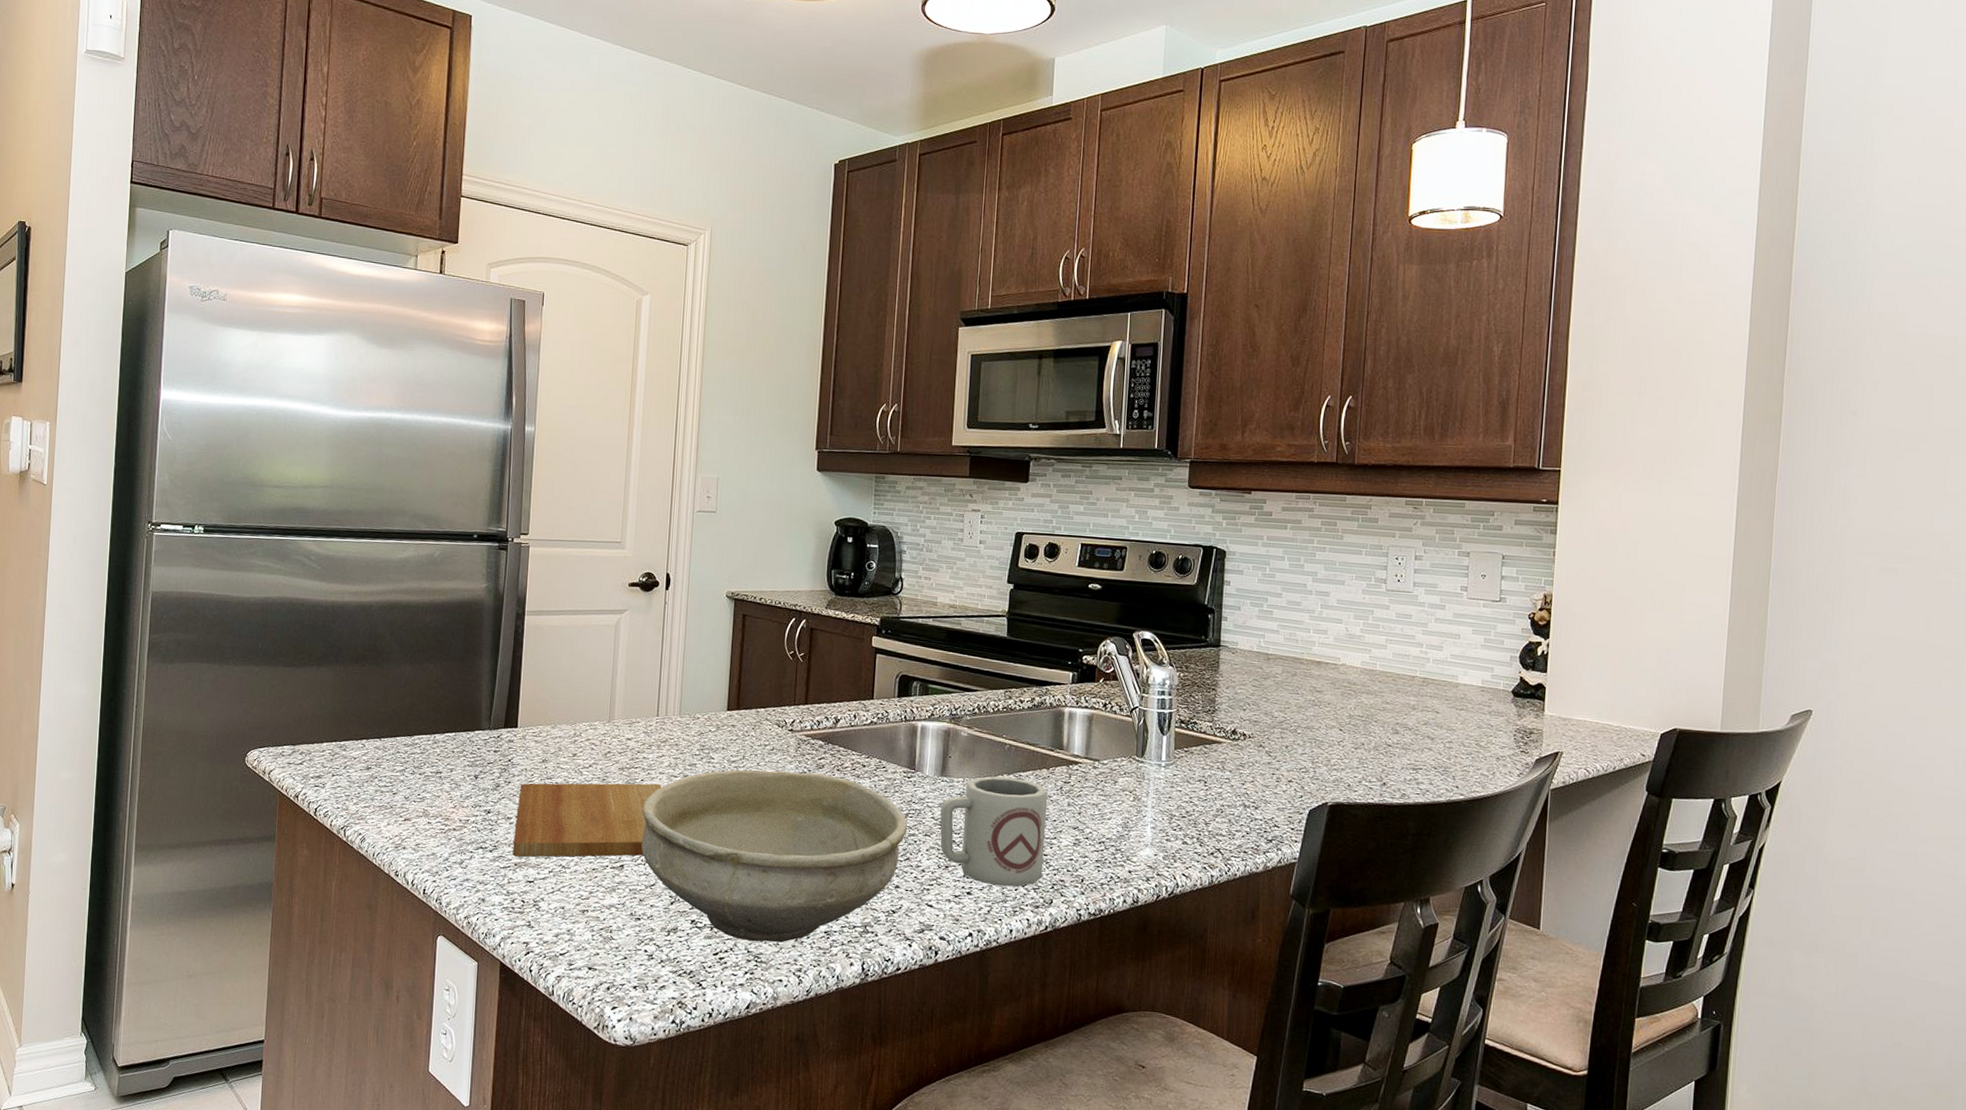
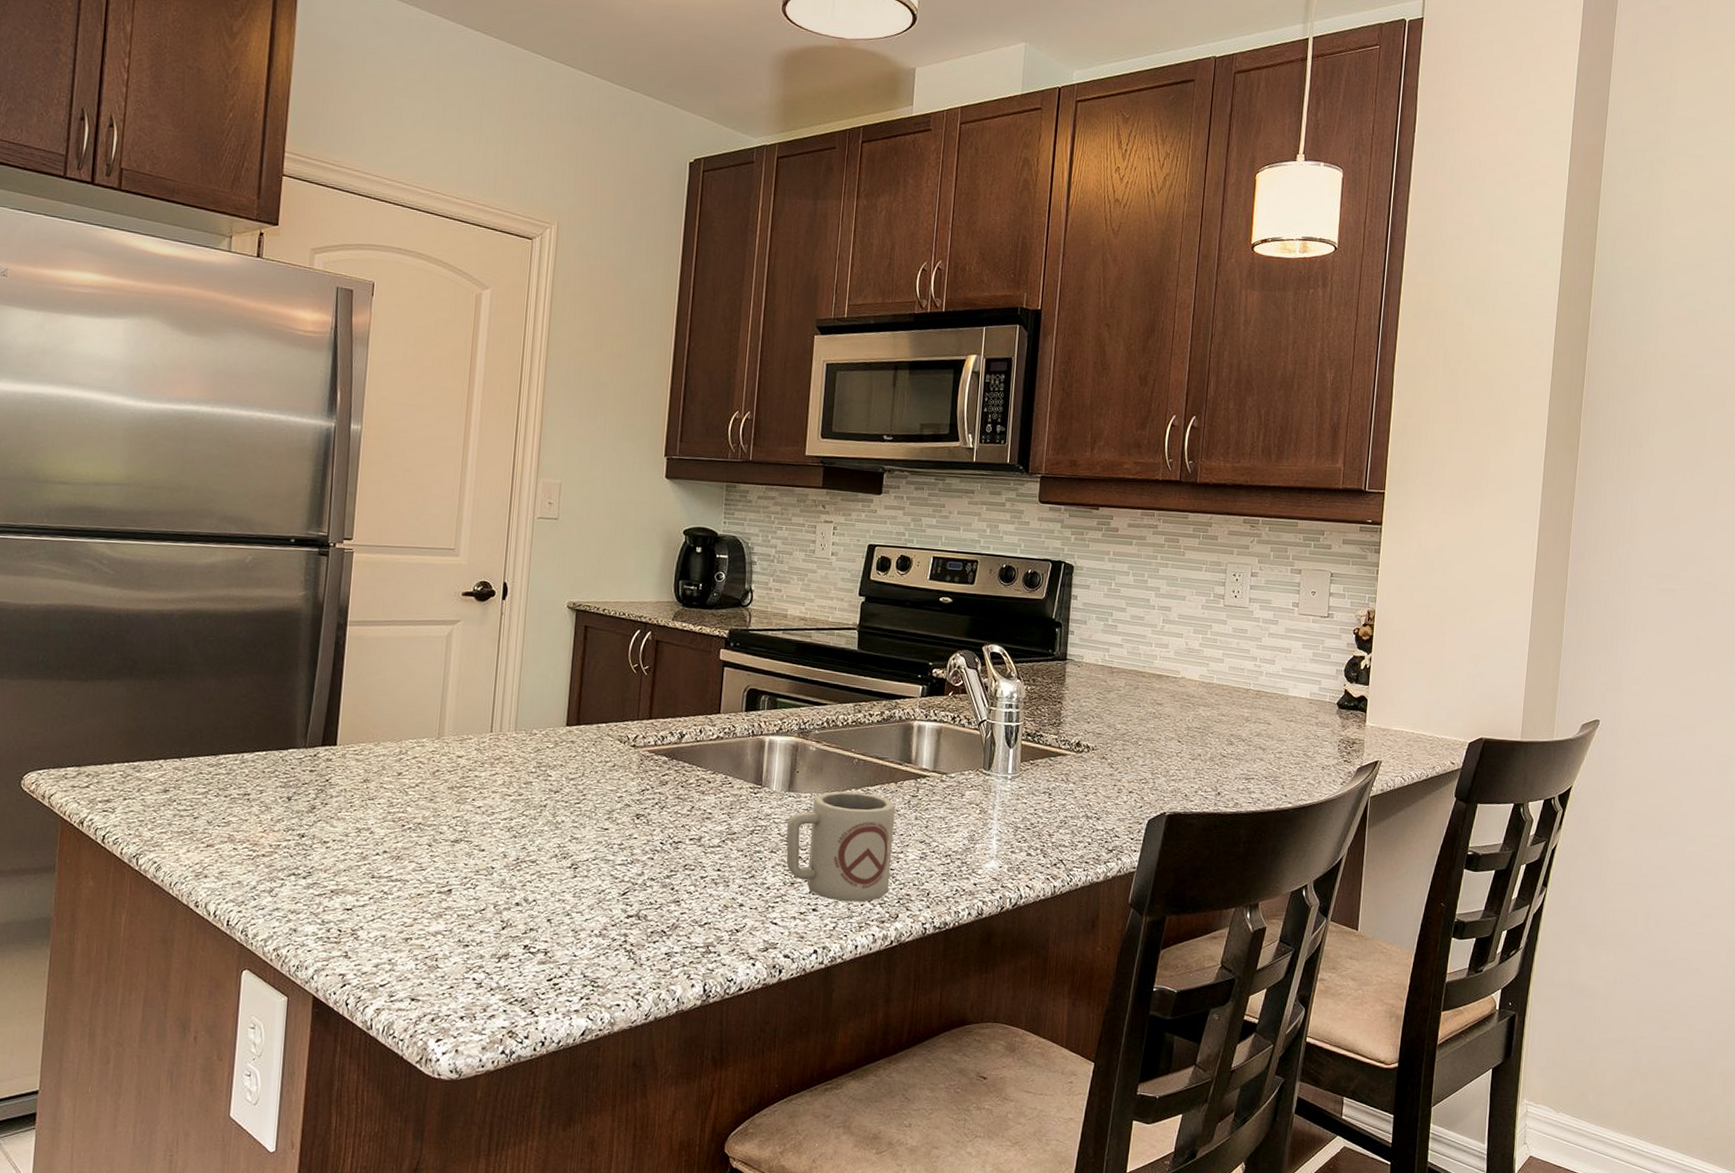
cutting board: present [513,783,662,857] -> none [329,803,494,884]
bowl: present [641,769,907,943] -> none [471,787,753,966]

